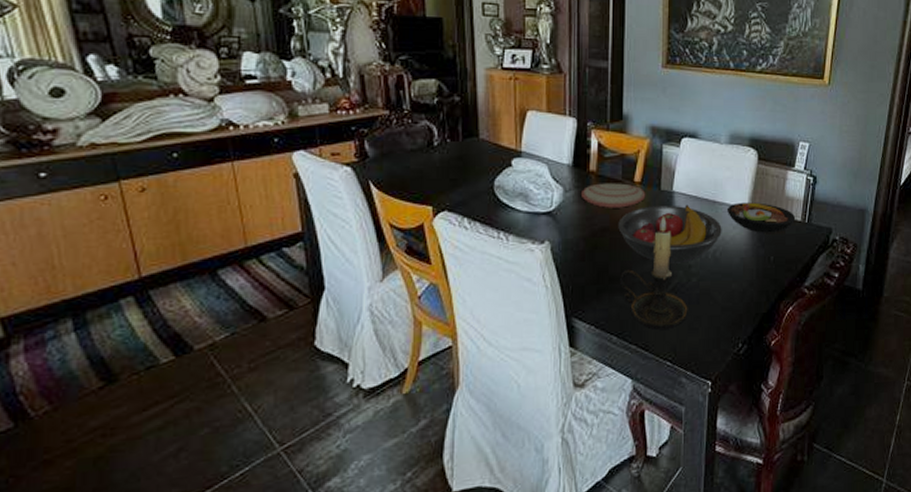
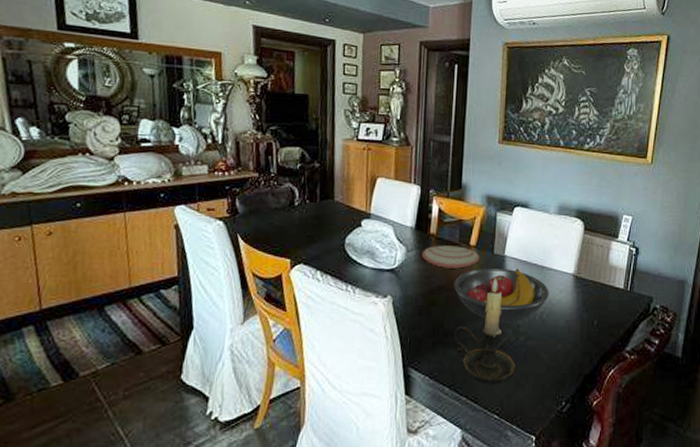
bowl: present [726,202,796,233] -> none [554,269,619,299]

